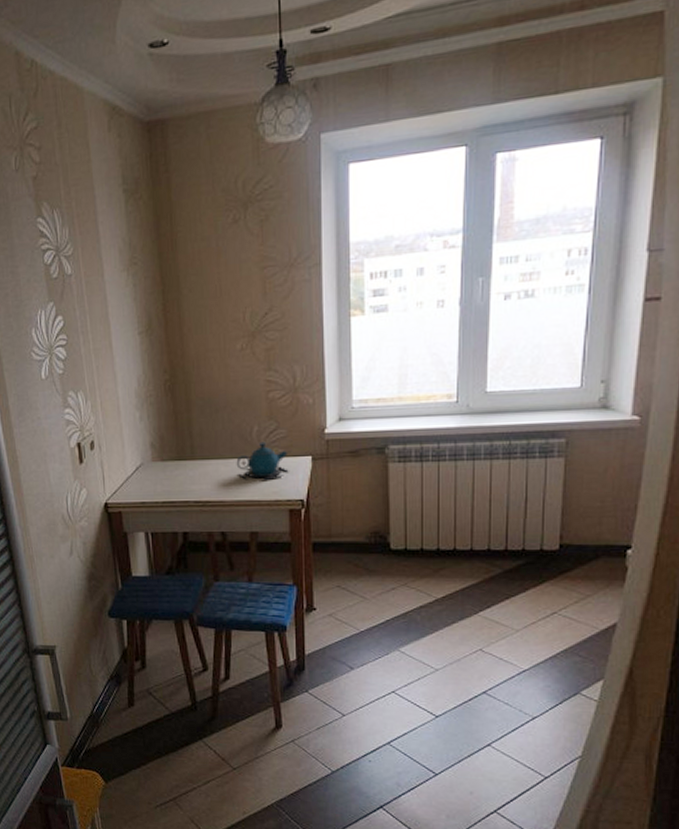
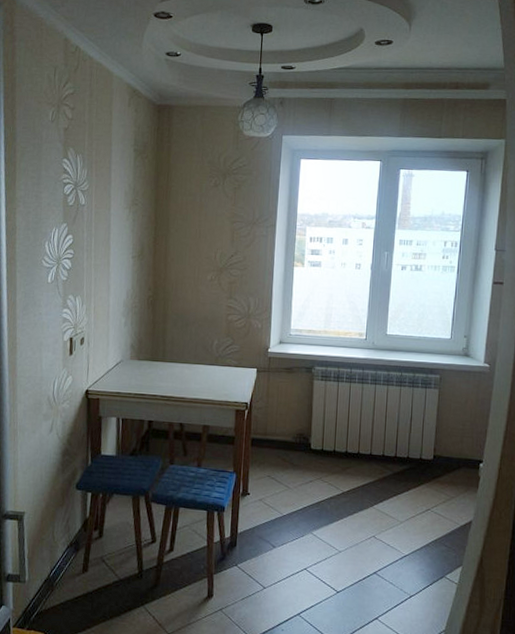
teapot: present [236,441,289,480] -> none [197,353,239,384]

